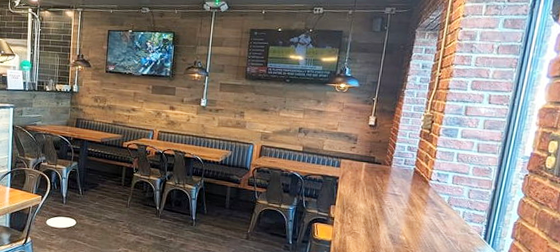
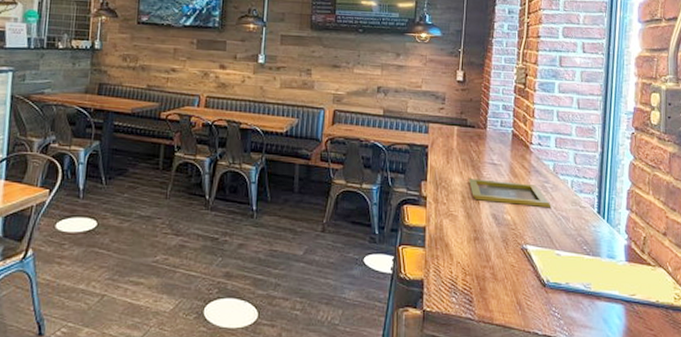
tray: none [372,205,443,233] -> present [469,179,552,208]

